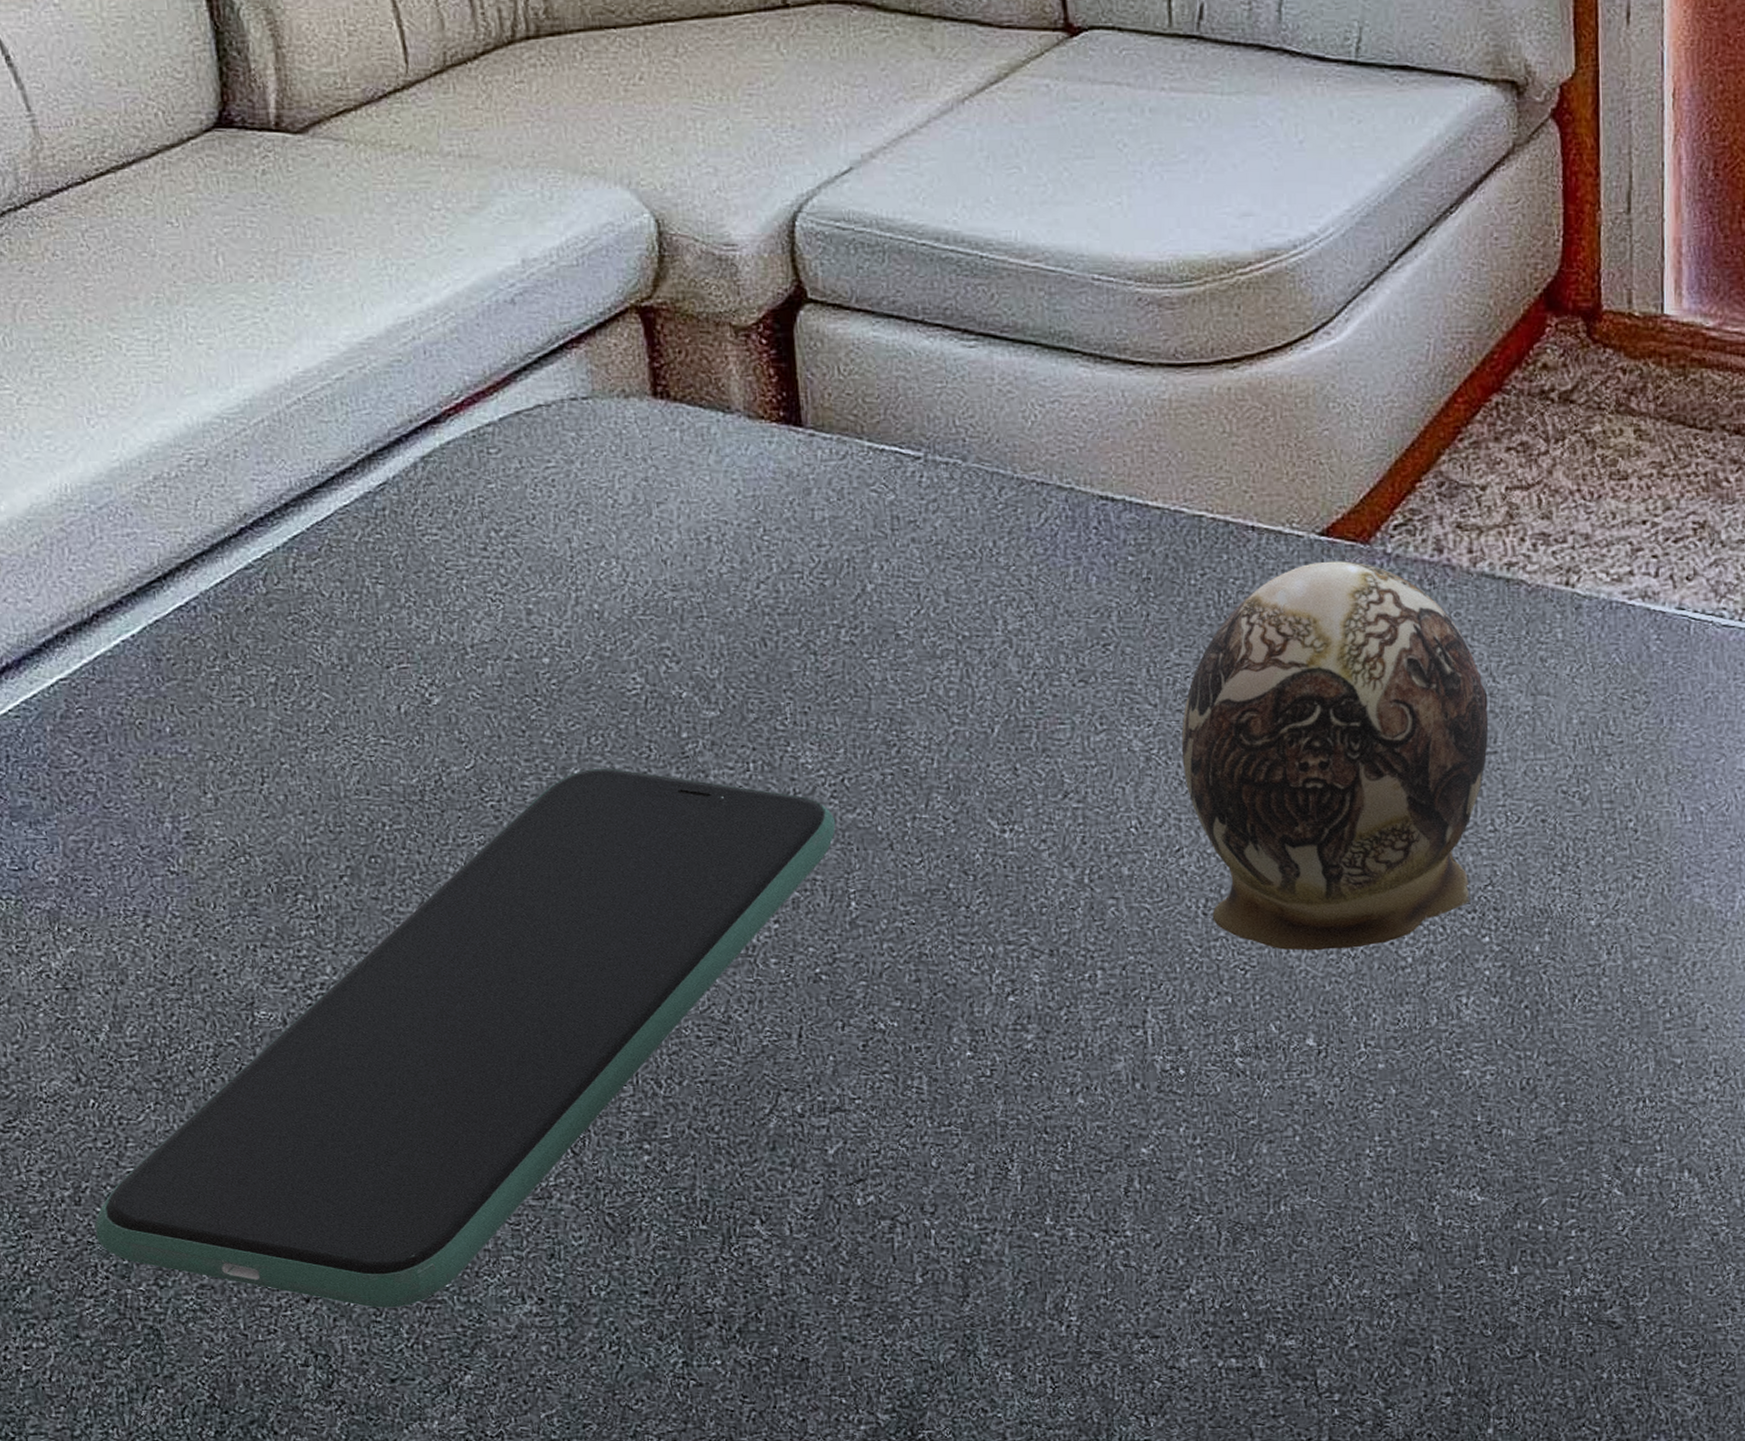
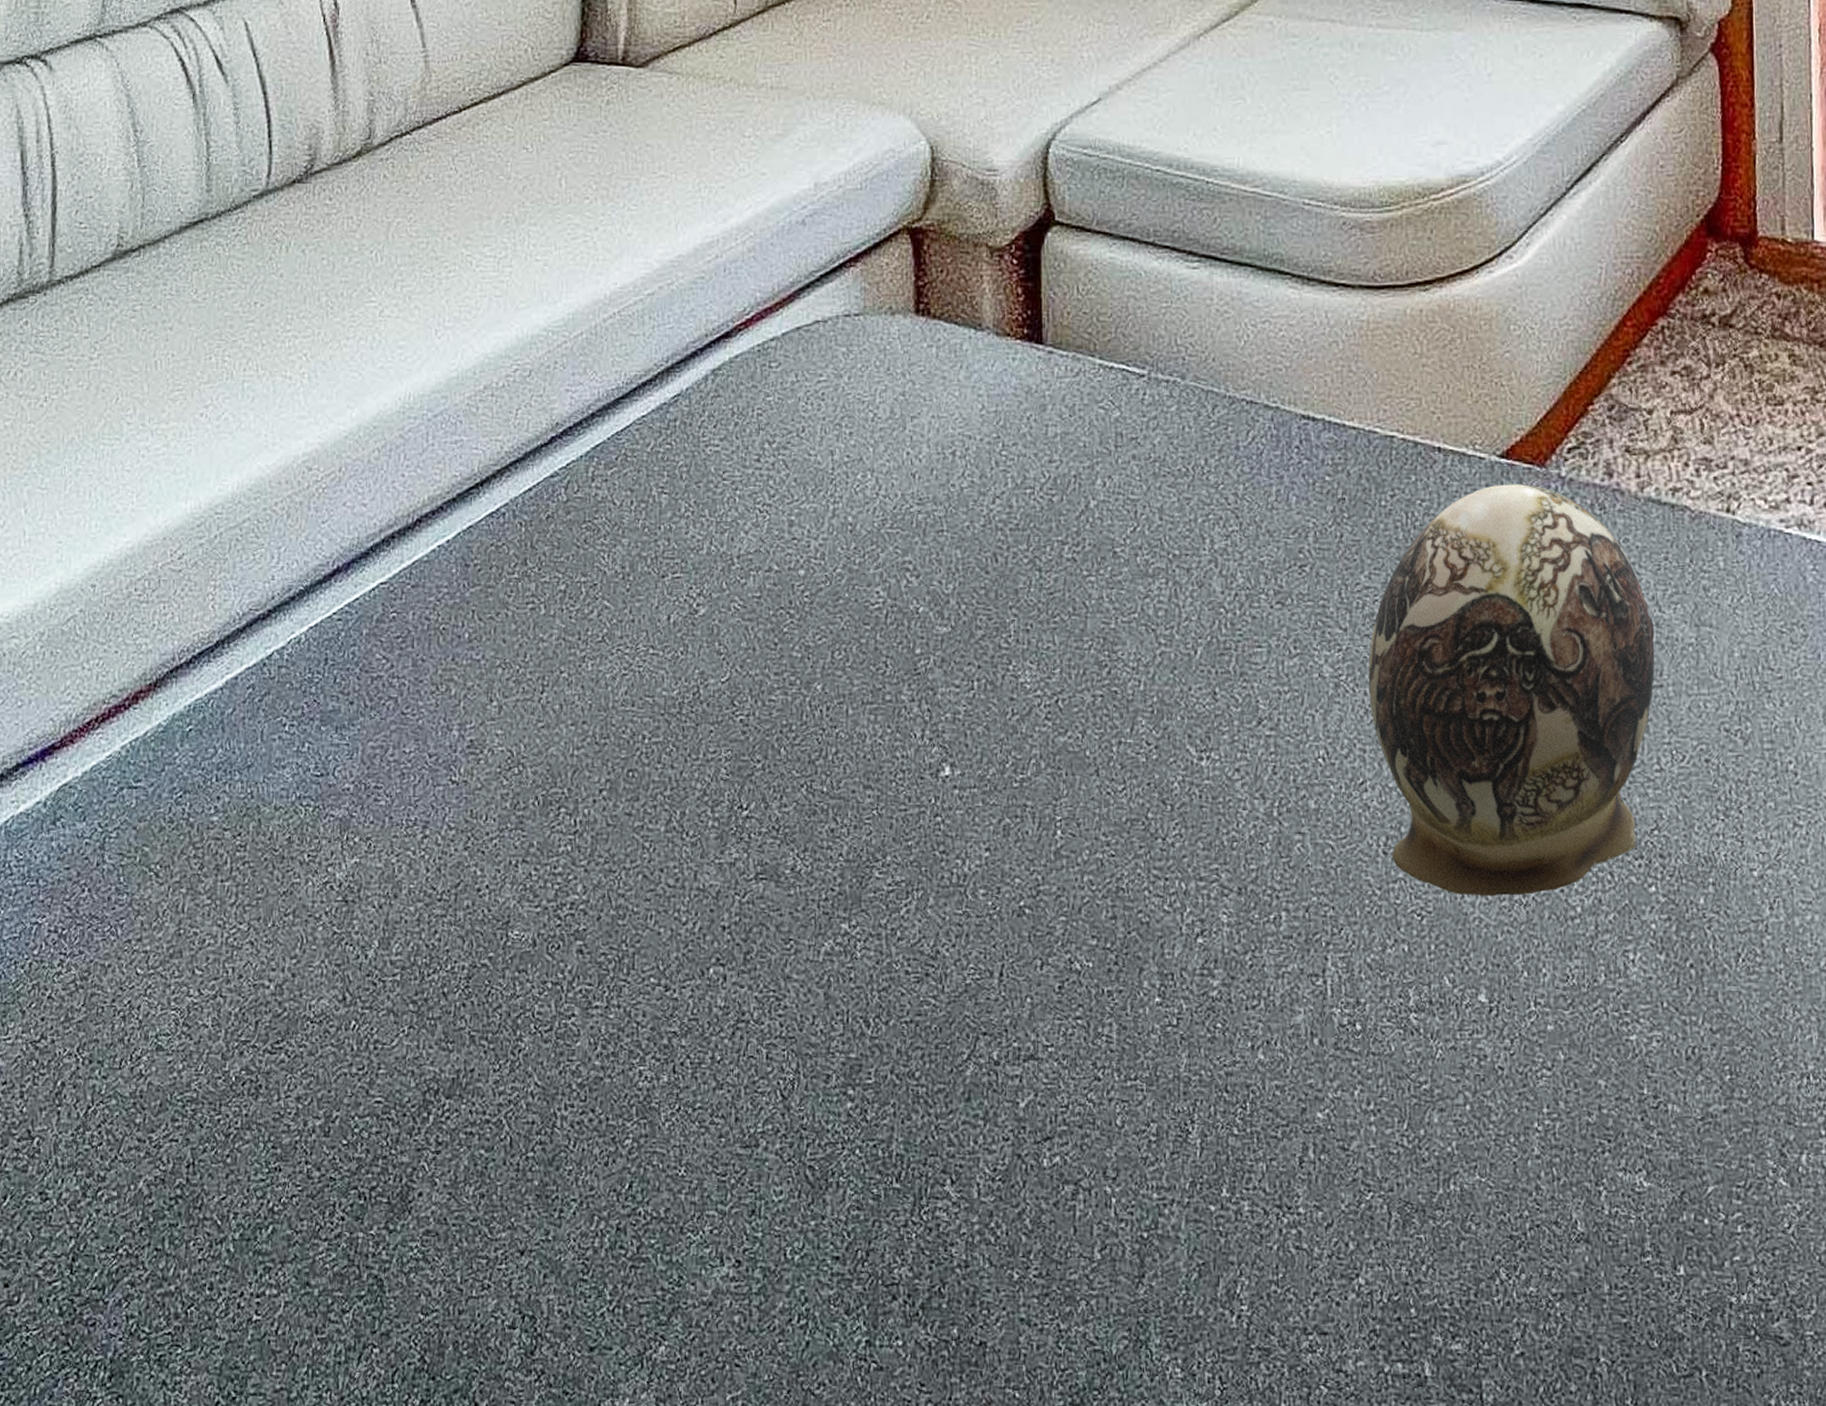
smartphone: present [94,768,835,1308] -> none [338,683,1047,1265]

